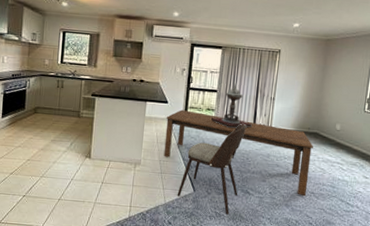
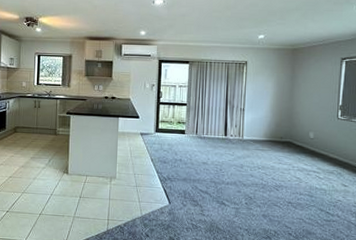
dining table: present [163,110,313,196] -> none [138,124,287,206]
dining chair: present [177,124,247,215] -> none [153,136,219,227]
decorative urn: present [211,82,252,129] -> none [183,95,223,141]

